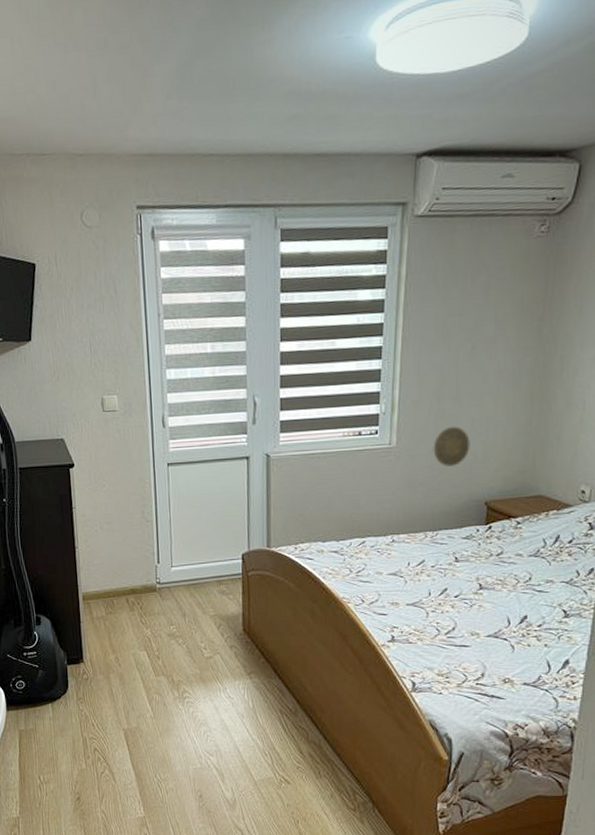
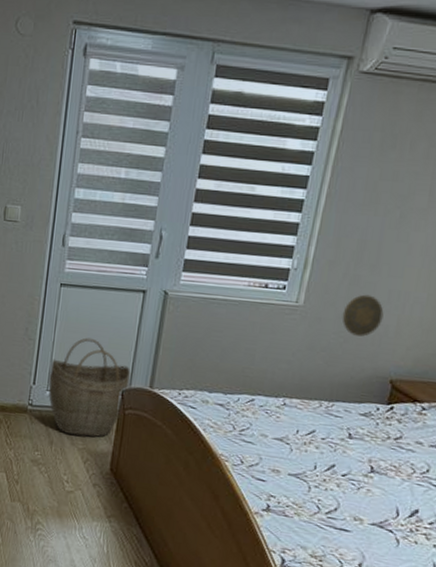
woven basket: none [171,510,249,605] -> present [48,337,131,438]

